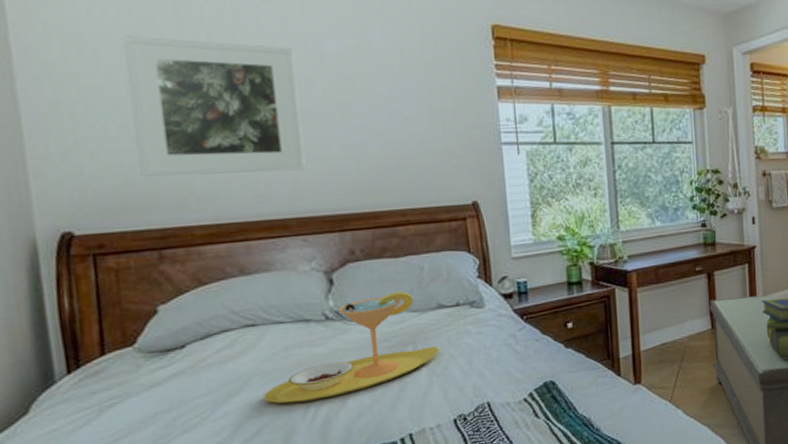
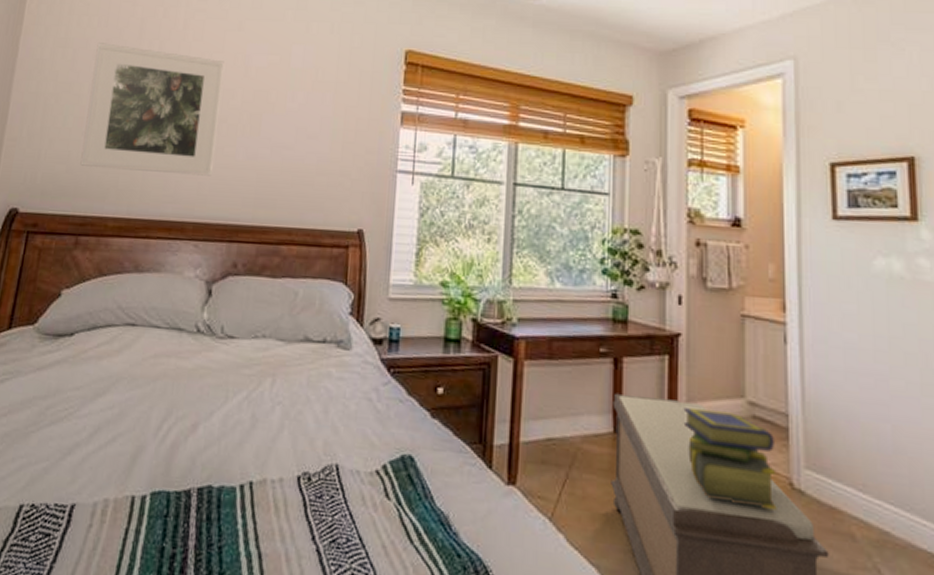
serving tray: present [264,291,440,404] -> none [125,315,298,419]

